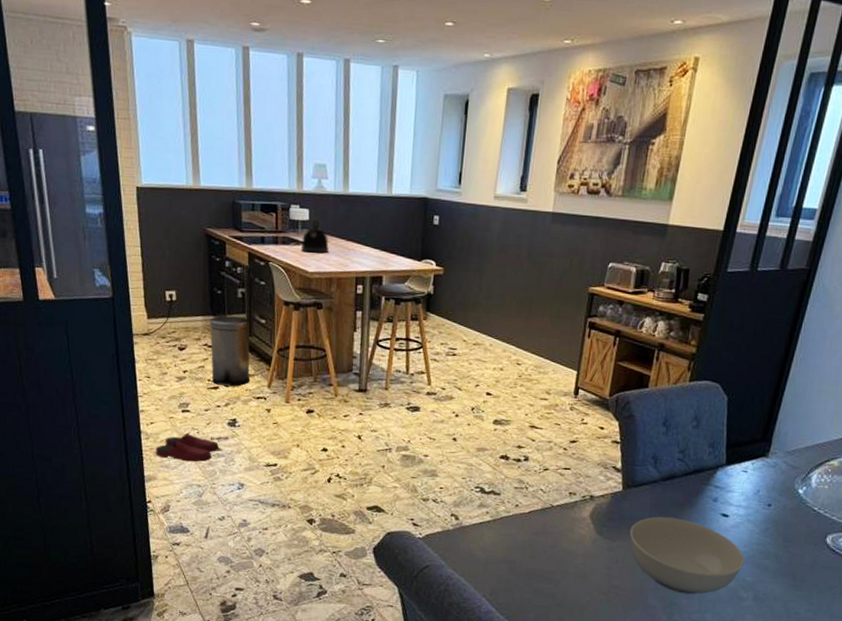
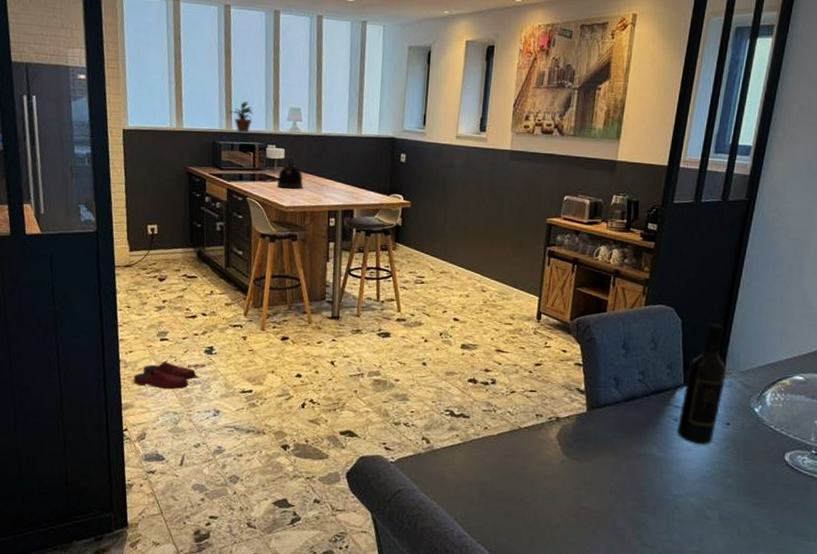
pedal bin: present [210,316,250,387] -> none [189,248,228,316]
potted plant: none [249,157,275,192] -> present [229,102,253,133]
bowl: present [629,517,745,595] -> none [596,437,708,515]
wine bottle: none [715,401,773,526] -> present [677,323,727,445]

